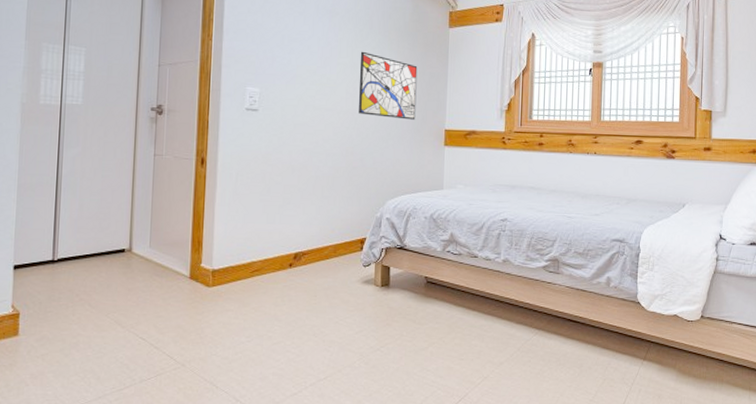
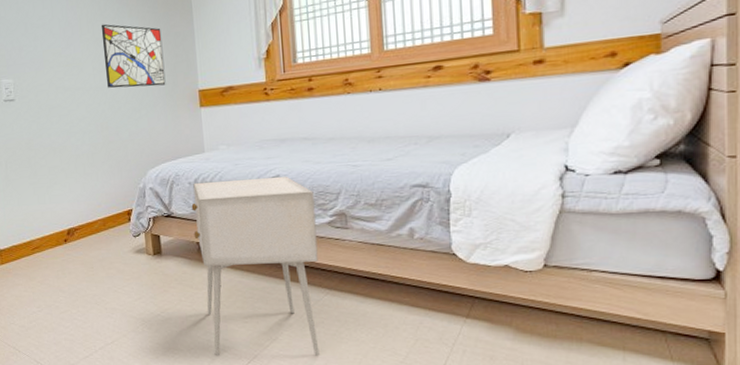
nightstand: none [423,217,534,393] -> present [191,176,319,355]

